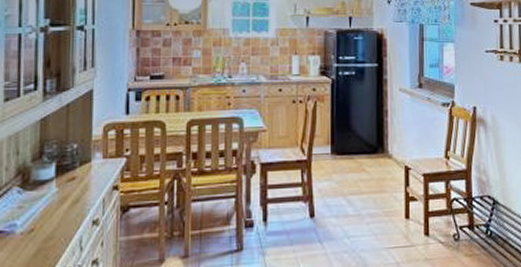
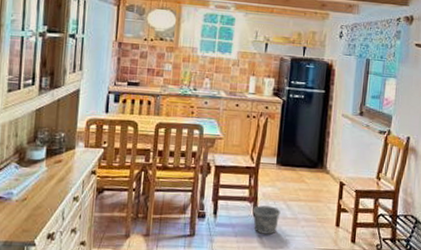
bucket: none [309,192,341,238] -> present [253,196,281,234]

